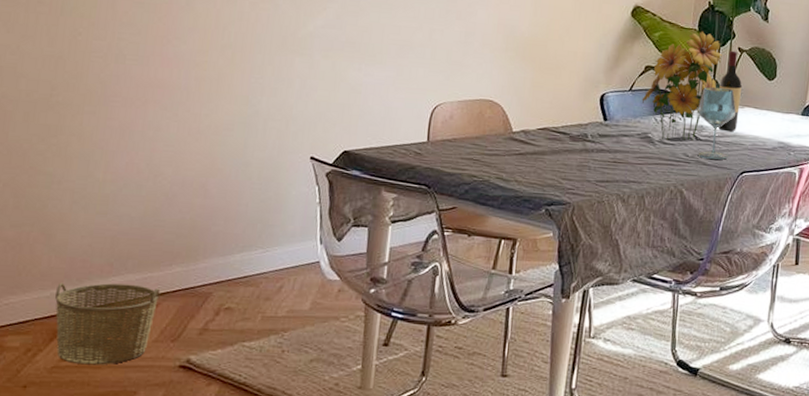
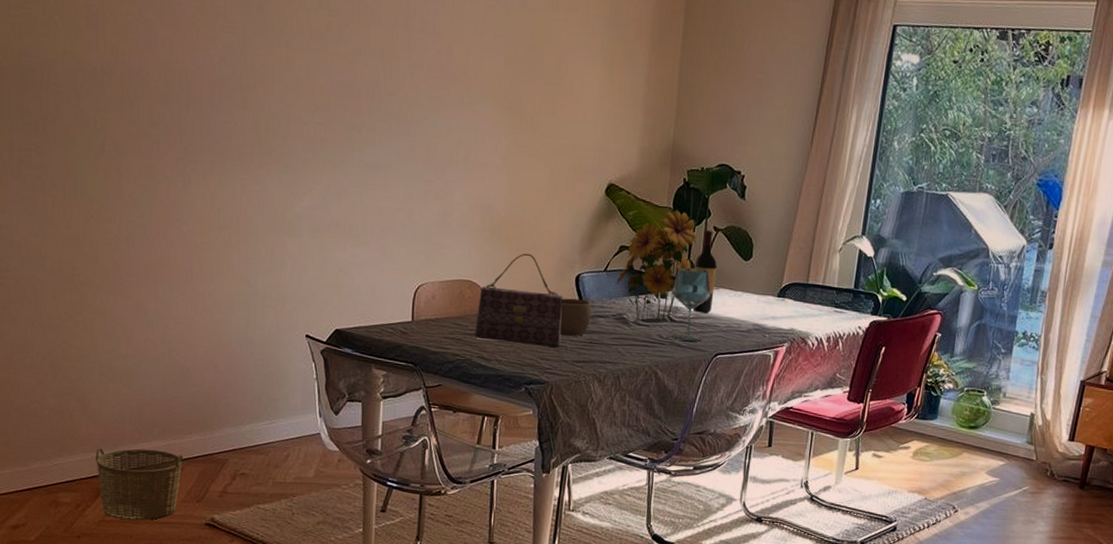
handbag: none [493,73,587,167] -> present [474,253,563,347]
cup: none [582,116,617,156] -> present [559,296,592,336]

